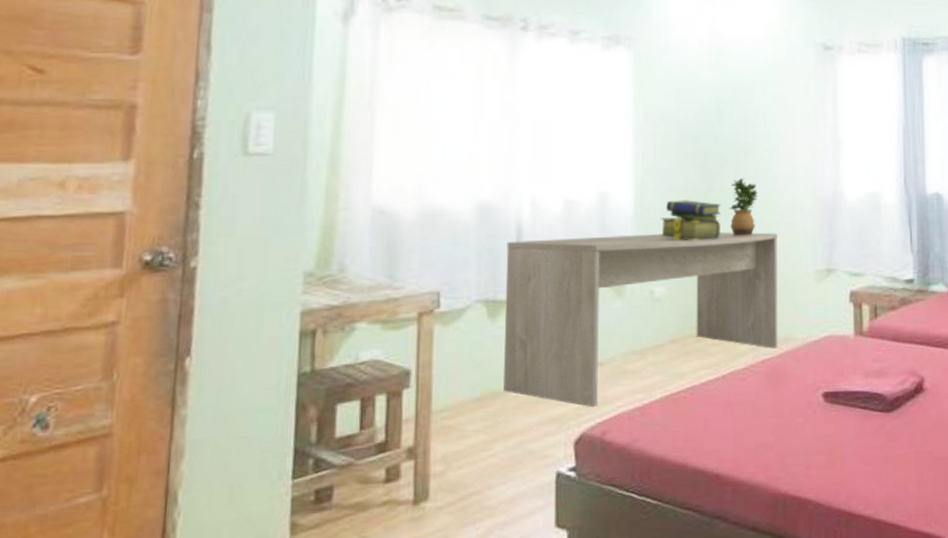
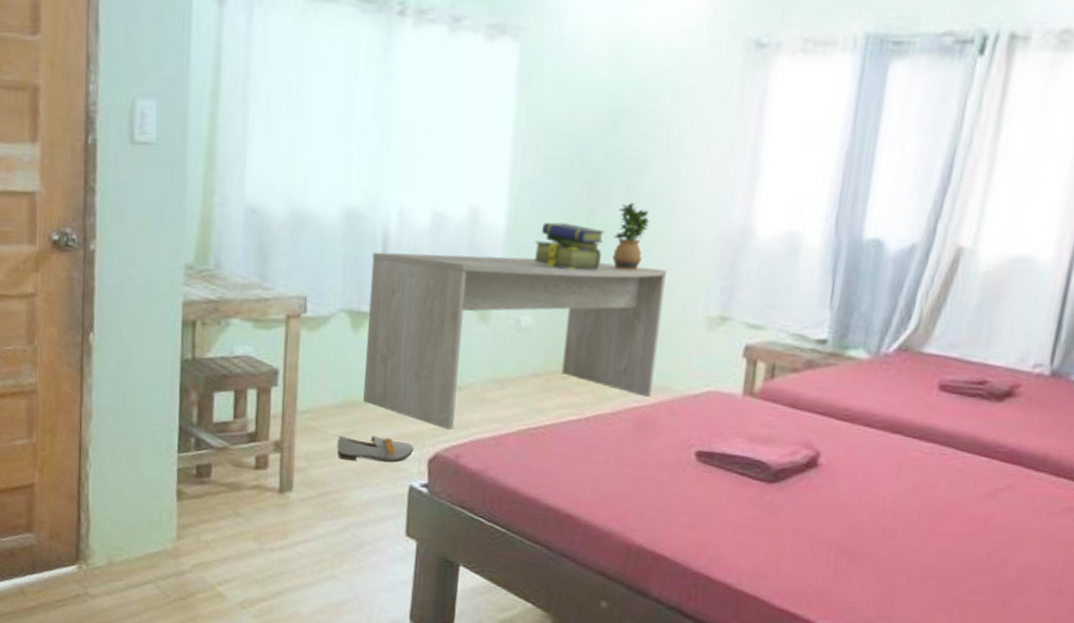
shoe: none [477,424,559,456] -> present [336,435,414,462]

